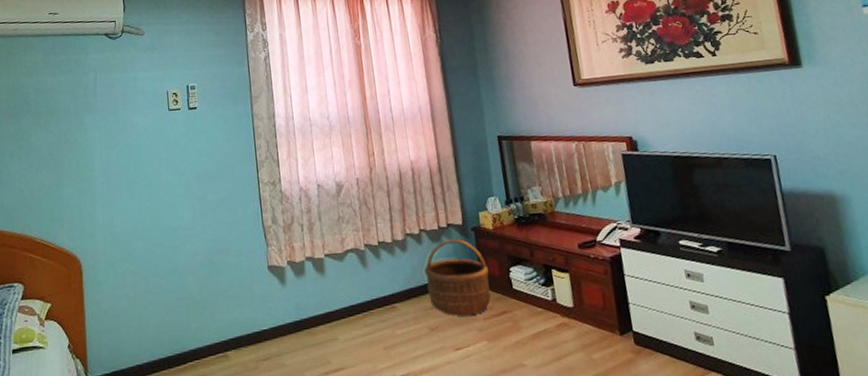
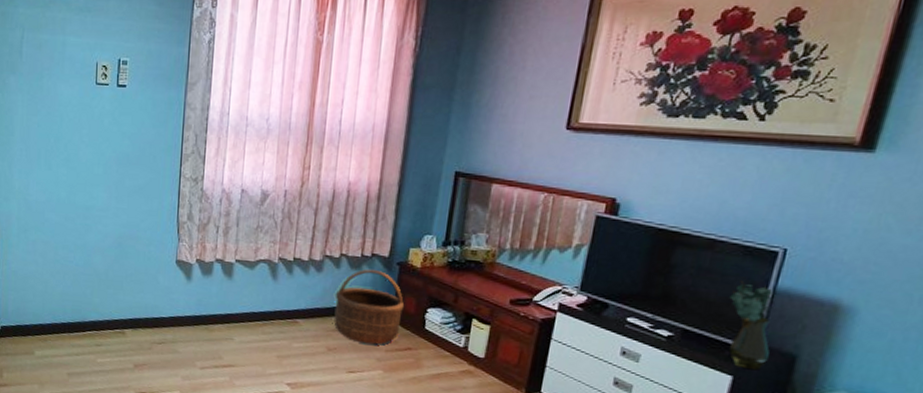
vase: none [750,189,805,269] -> present [728,281,773,371]

